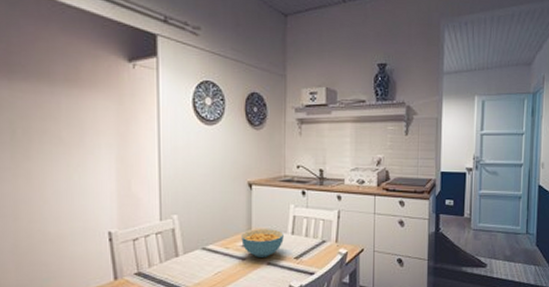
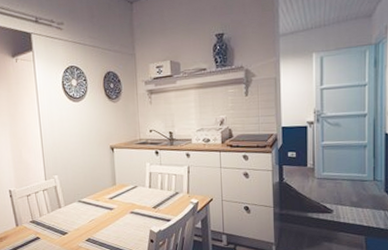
cereal bowl: present [241,229,284,258] -> none [108,184,143,208]

